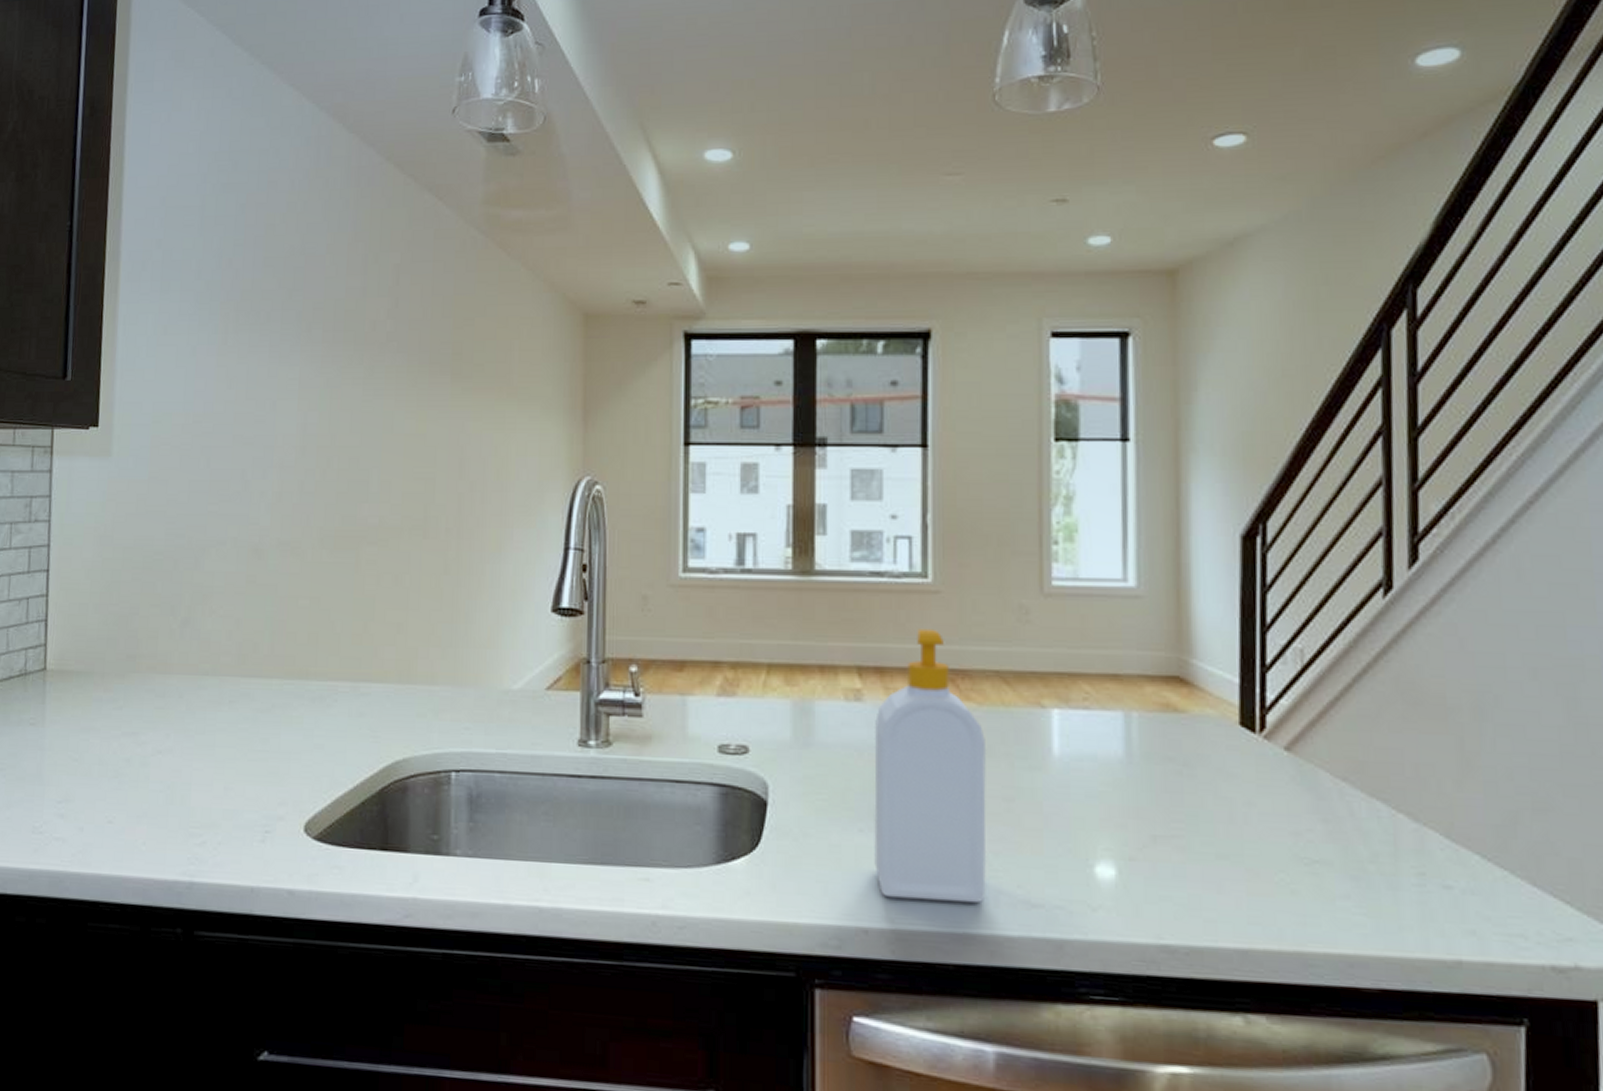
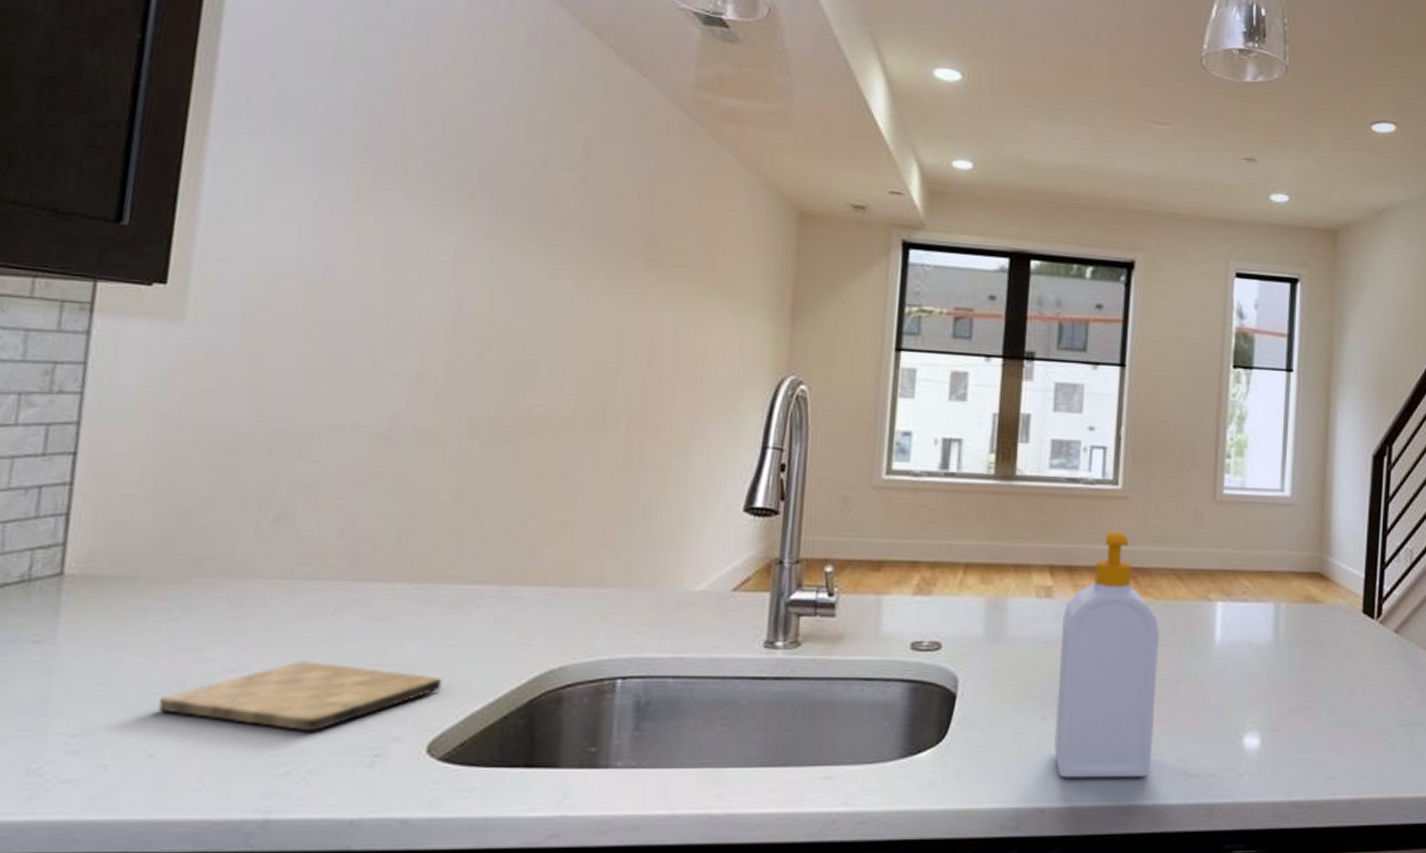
cutting board: none [113,746,312,808] -> present [157,661,443,732]

